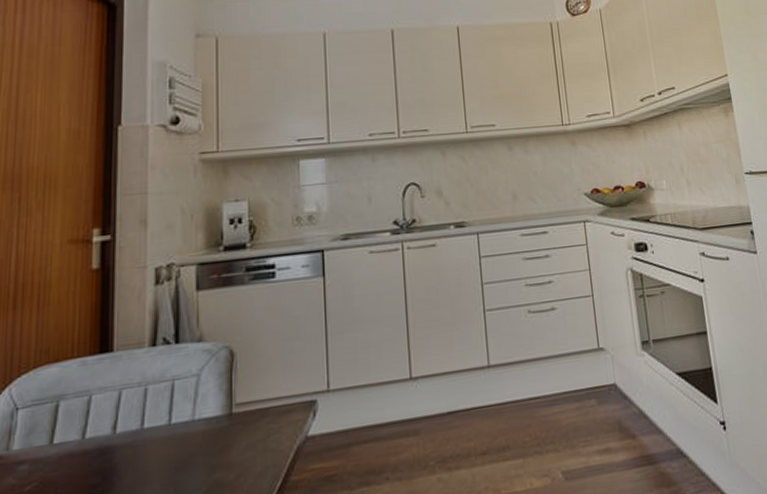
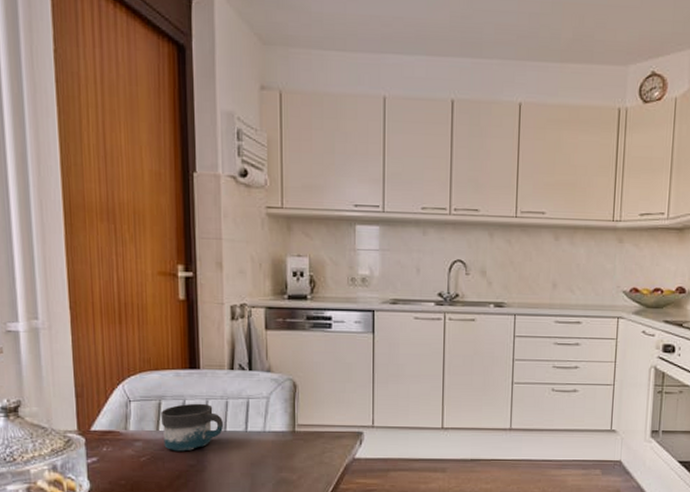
mug: none [58,396,141,469] -> present [161,403,224,452]

